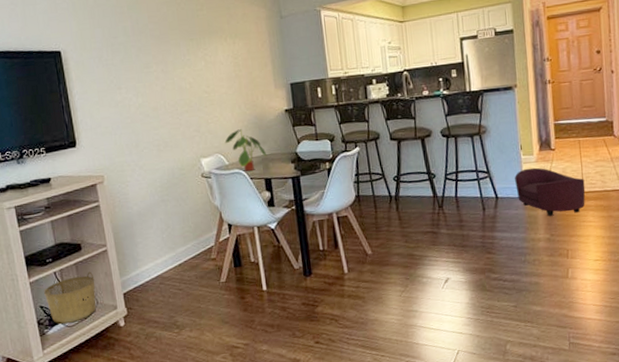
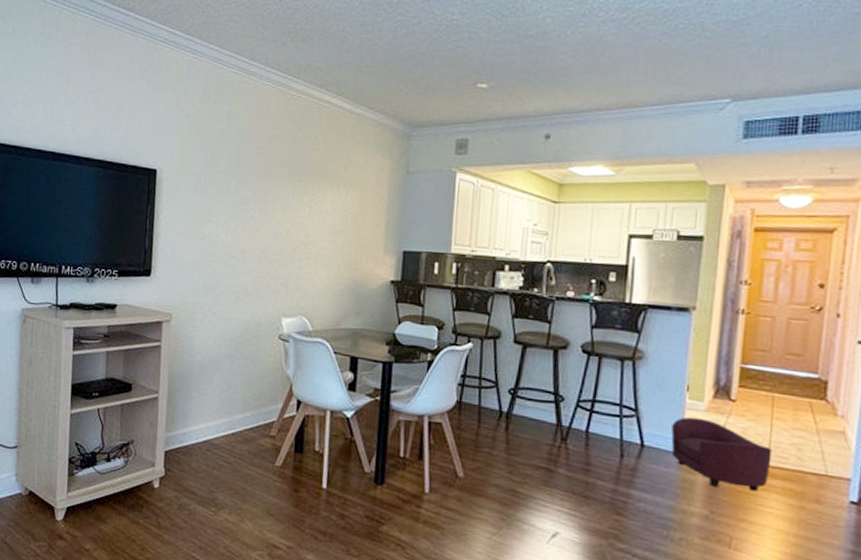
basket: present [44,271,96,325] -> none [82,417,138,470]
plant: present [224,129,267,171] -> none [313,292,359,344]

